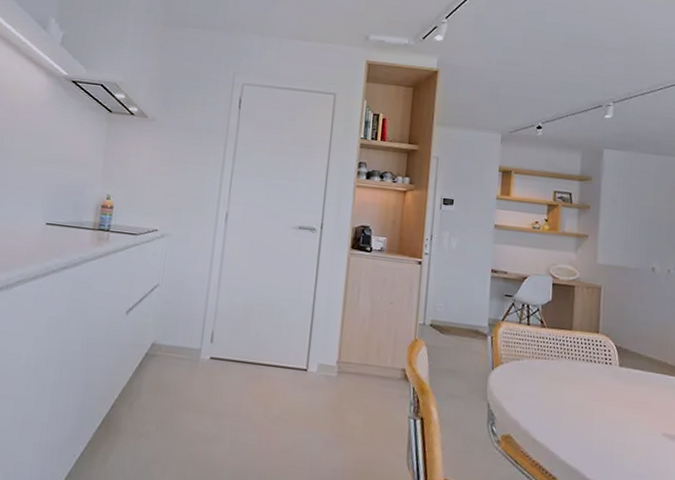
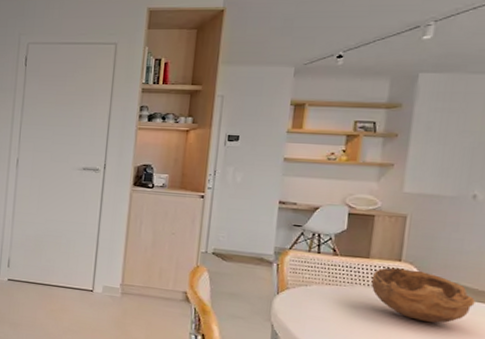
bowl: none [575,339,660,397] -> present [371,267,475,323]

